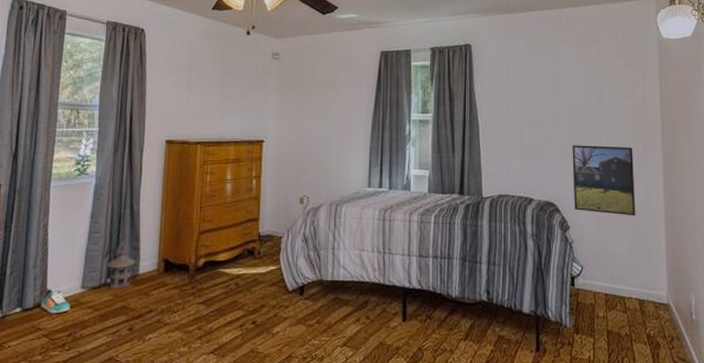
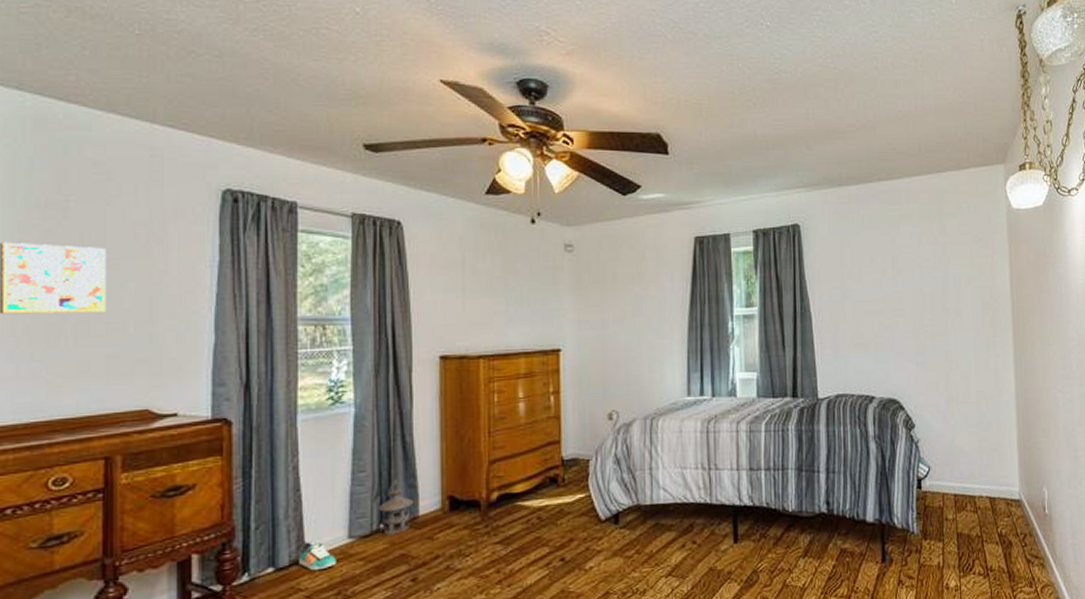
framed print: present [572,145,636,216] -> none [915,332,986,409]

